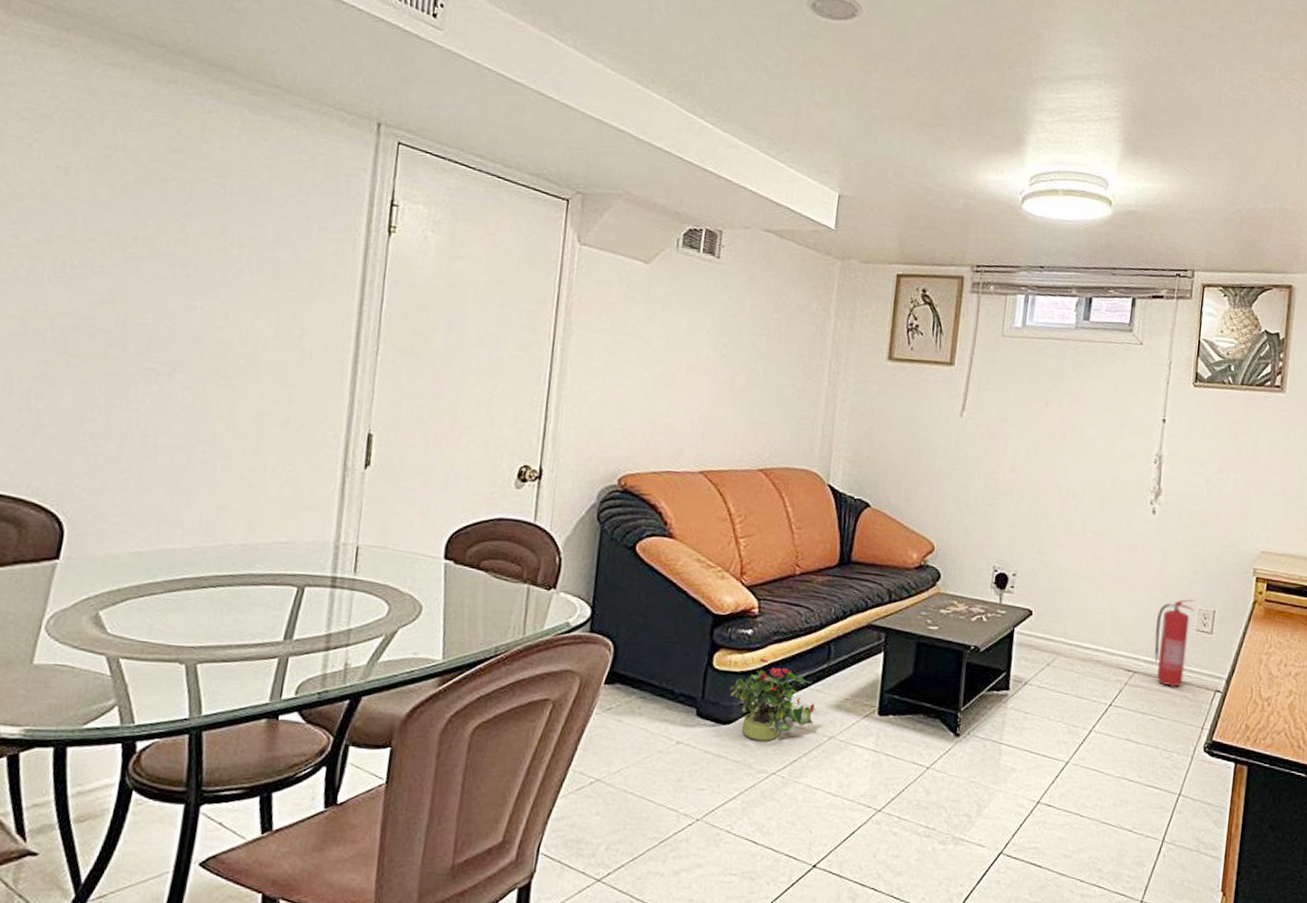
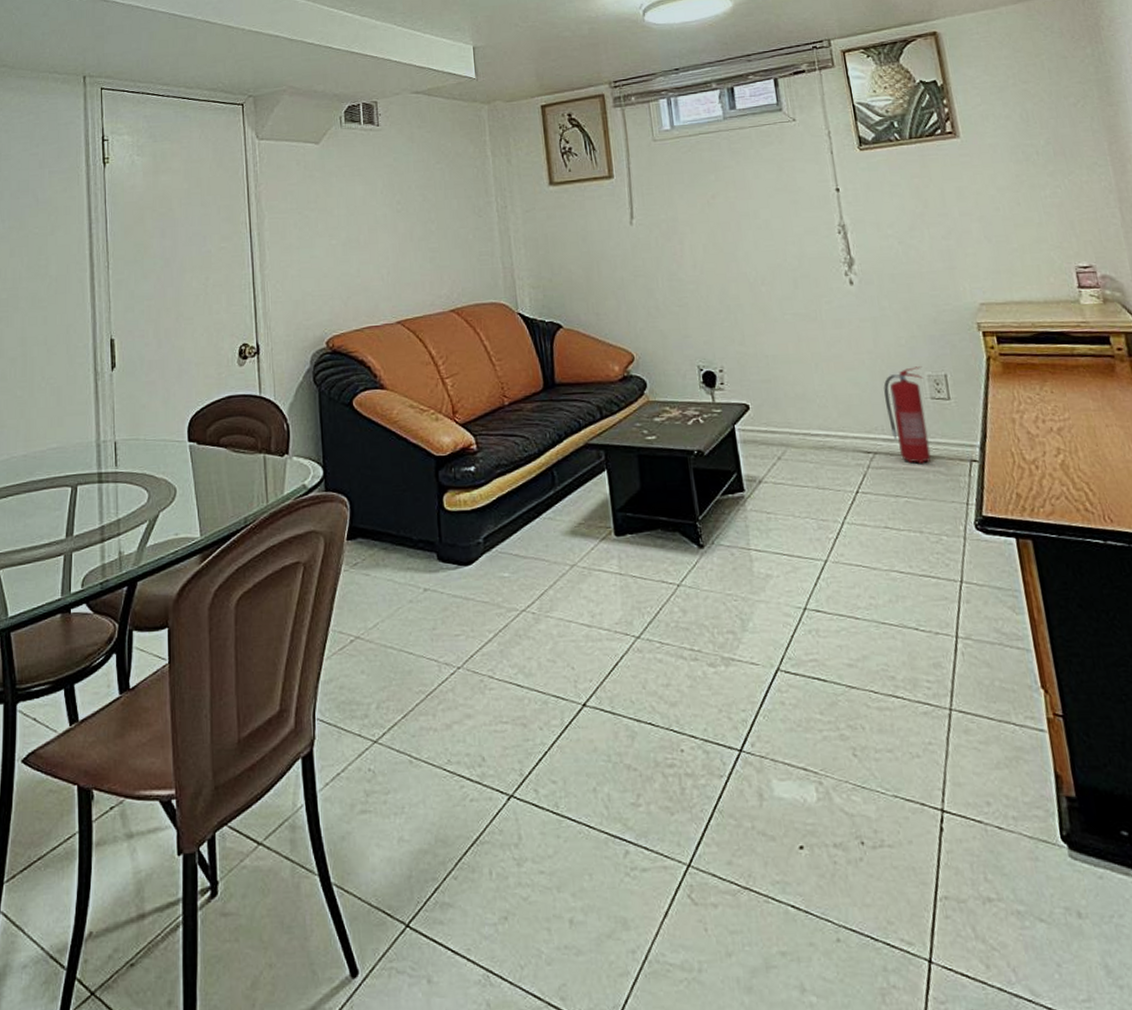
potted plant: present [730,656,817,741] -> none [464,491,553,578]

